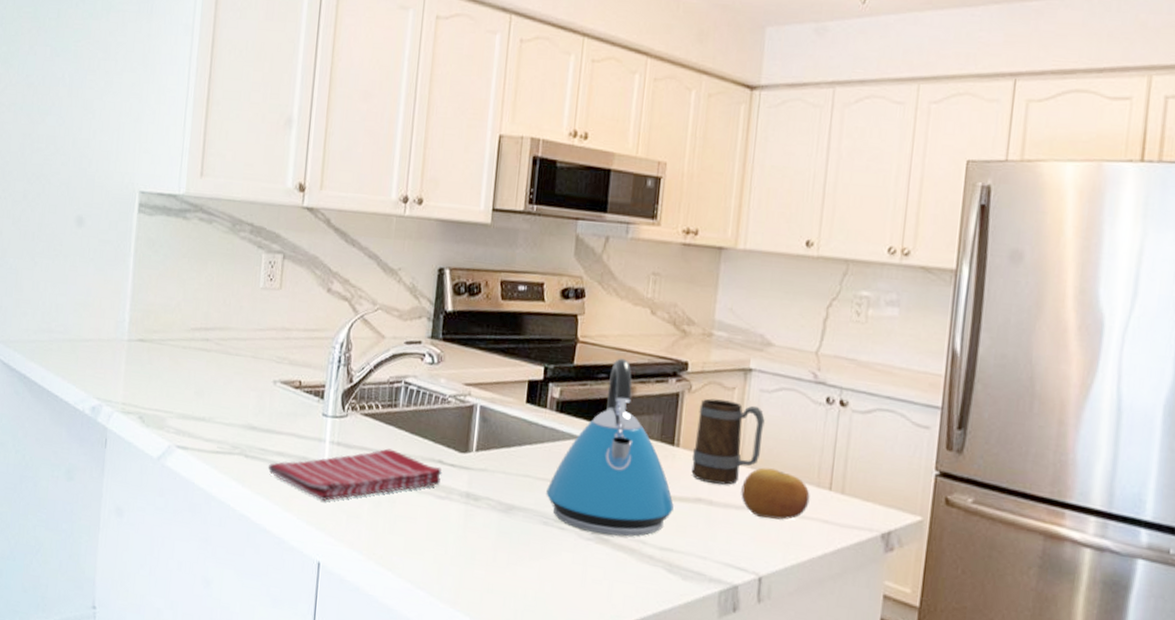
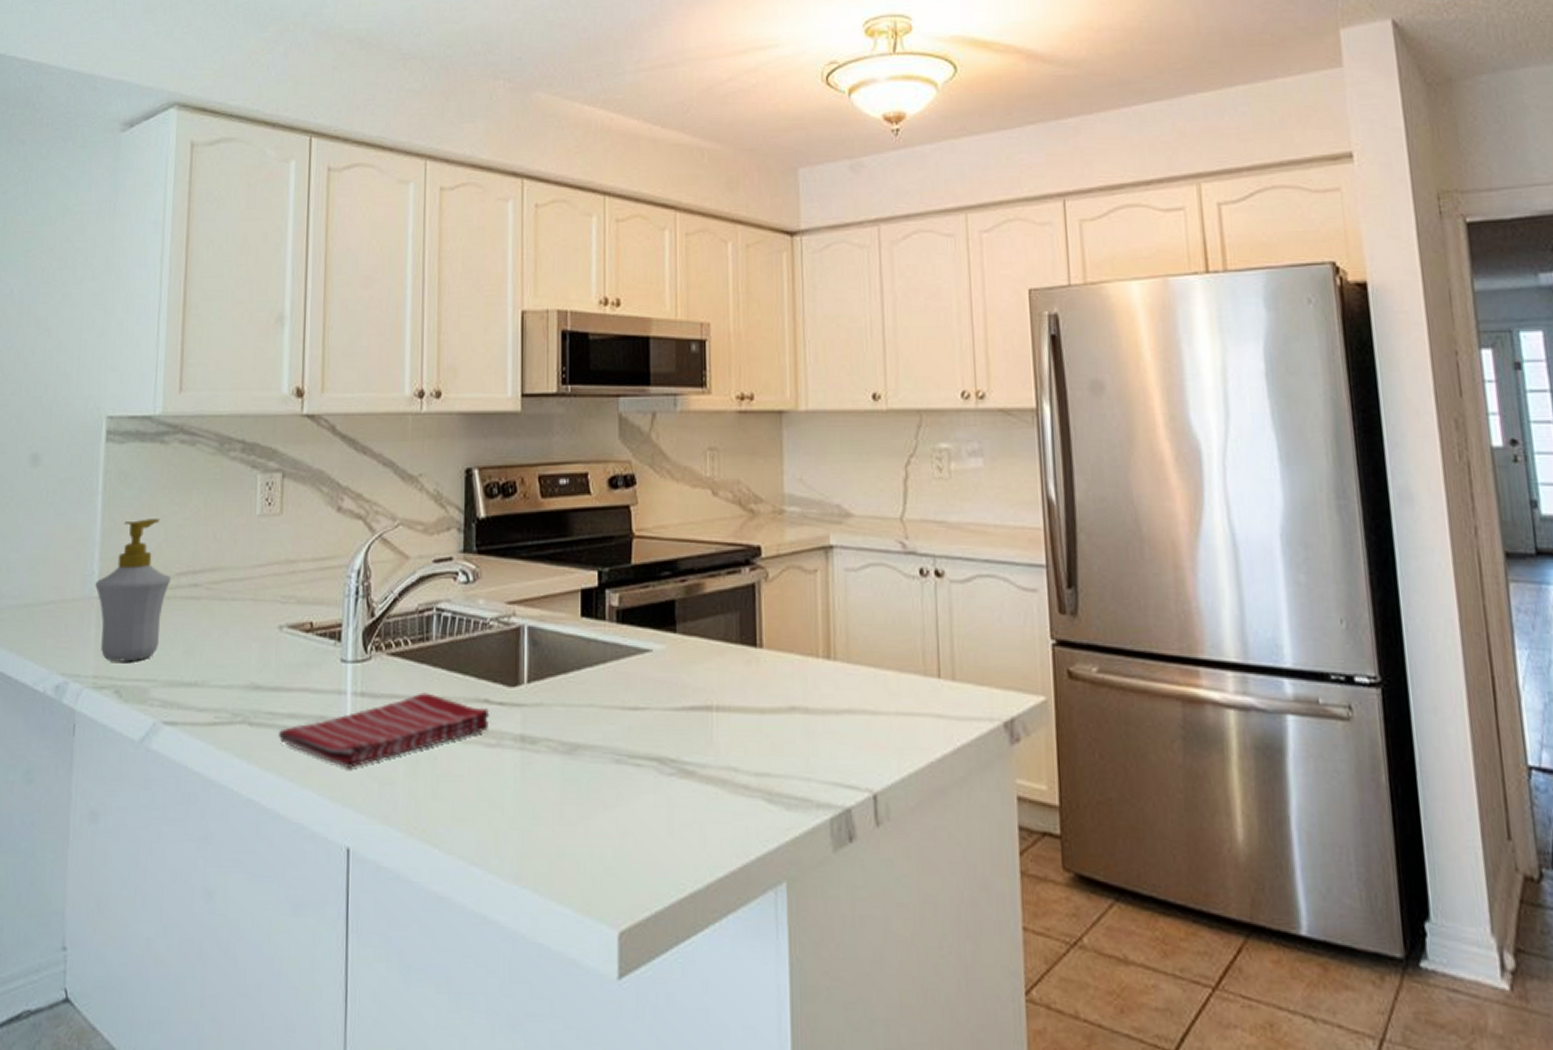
soap bottle: none [126,280,188,395] -> present [95,519,172,662]
kettle: present [546,358,674,537] -> none [615,550,765,766]
mug: present [691,398,765,485] -> none [779,586,855,687]
fruit: present [741,467,810,520] -> none [839,660,918,722]

